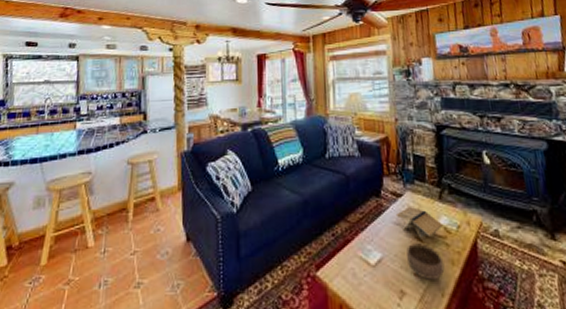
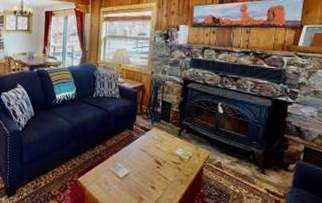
book: present [395,207,443,240] -> none [143,139,178,164]
bowl: present [405,243,445,280] -> none [147,166,175,192]

